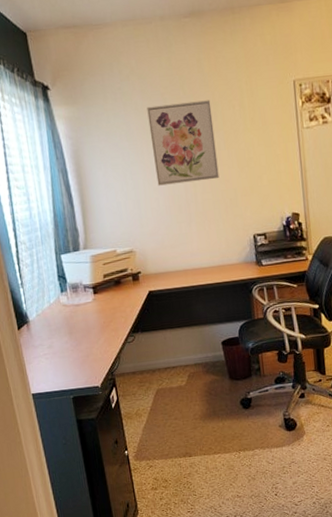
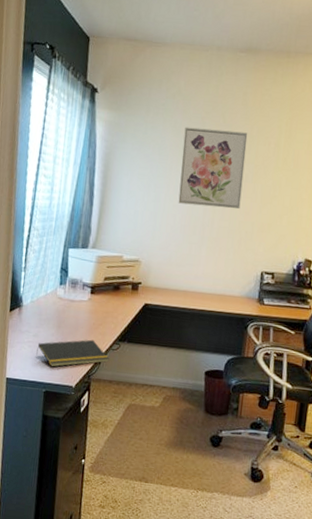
notepad: none [54,337,128,373] -> present [36,339,109,367]

